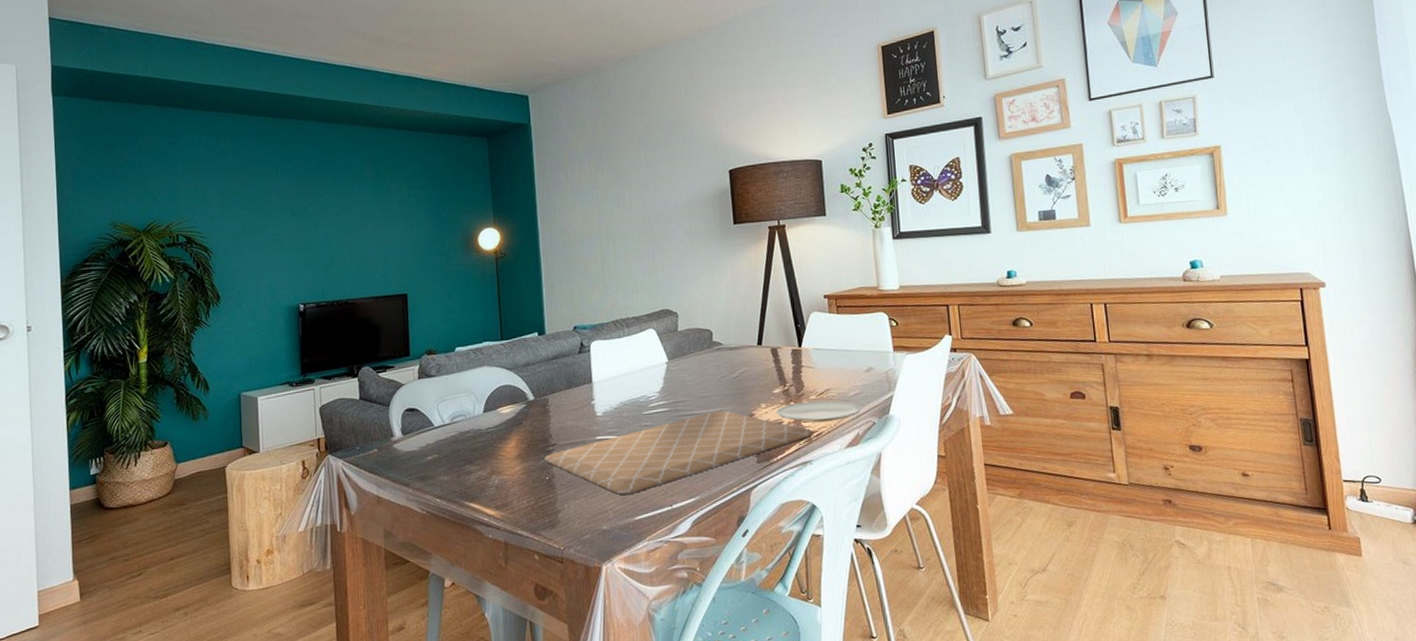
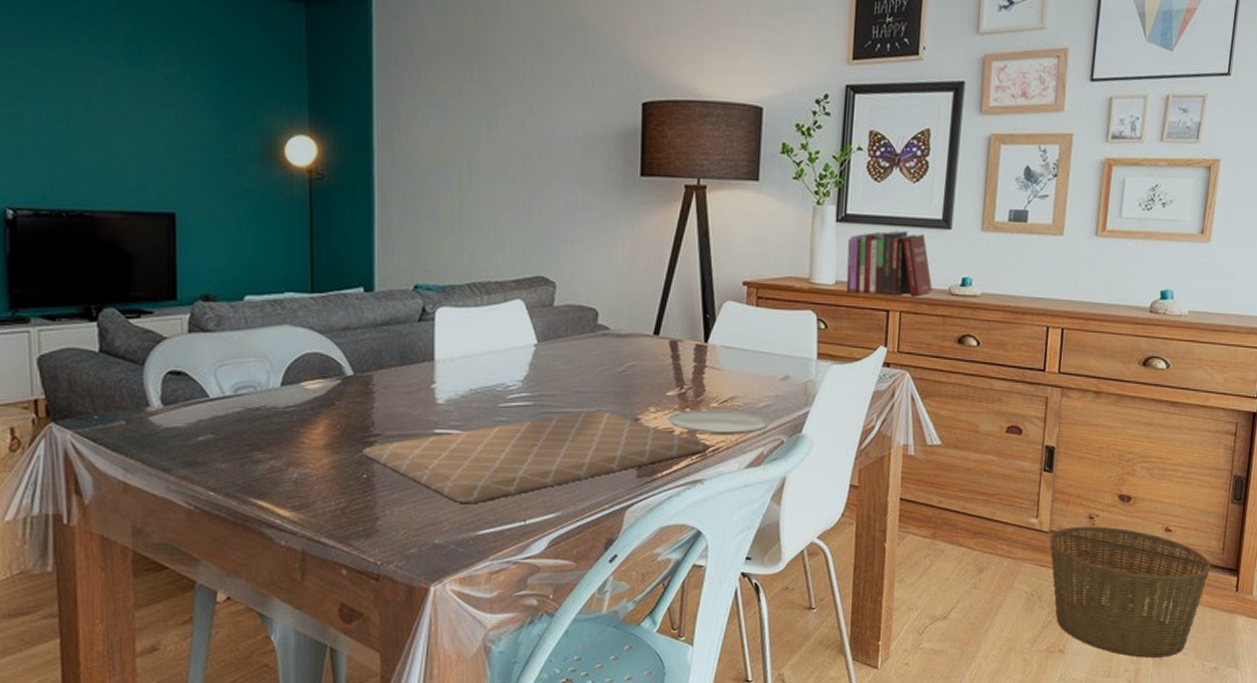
books: none [904,239,983,295] -> present [846,230,933,297]
basket: none [1130,476,1297,600] -> present [1049,526,1211,658]

